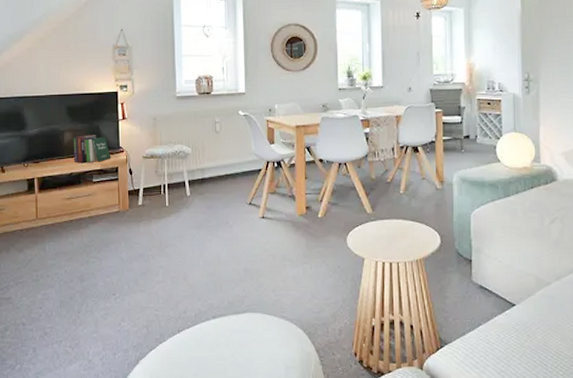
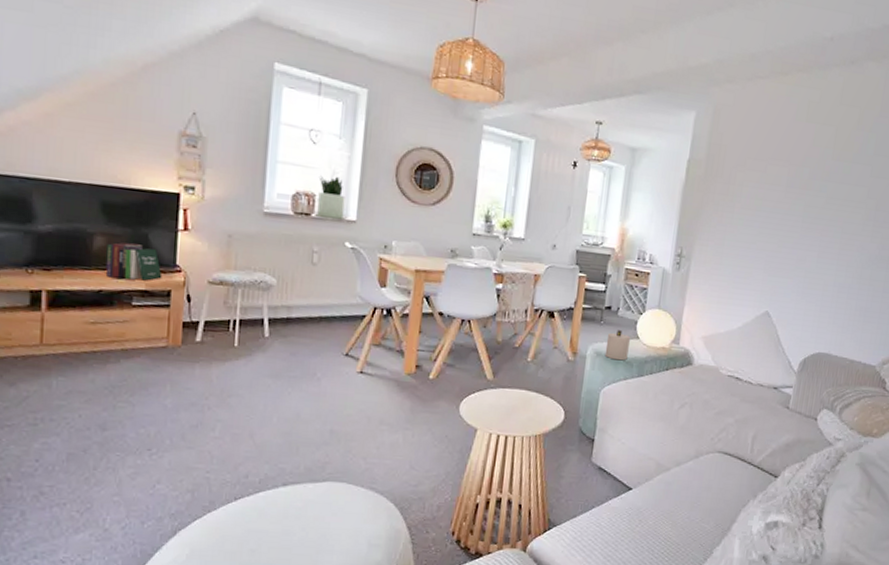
planter: none [213,59,237,95] -> present [314,175,345,221]
candle: none [469,156,492,184] -> present [604,330,630,361]

